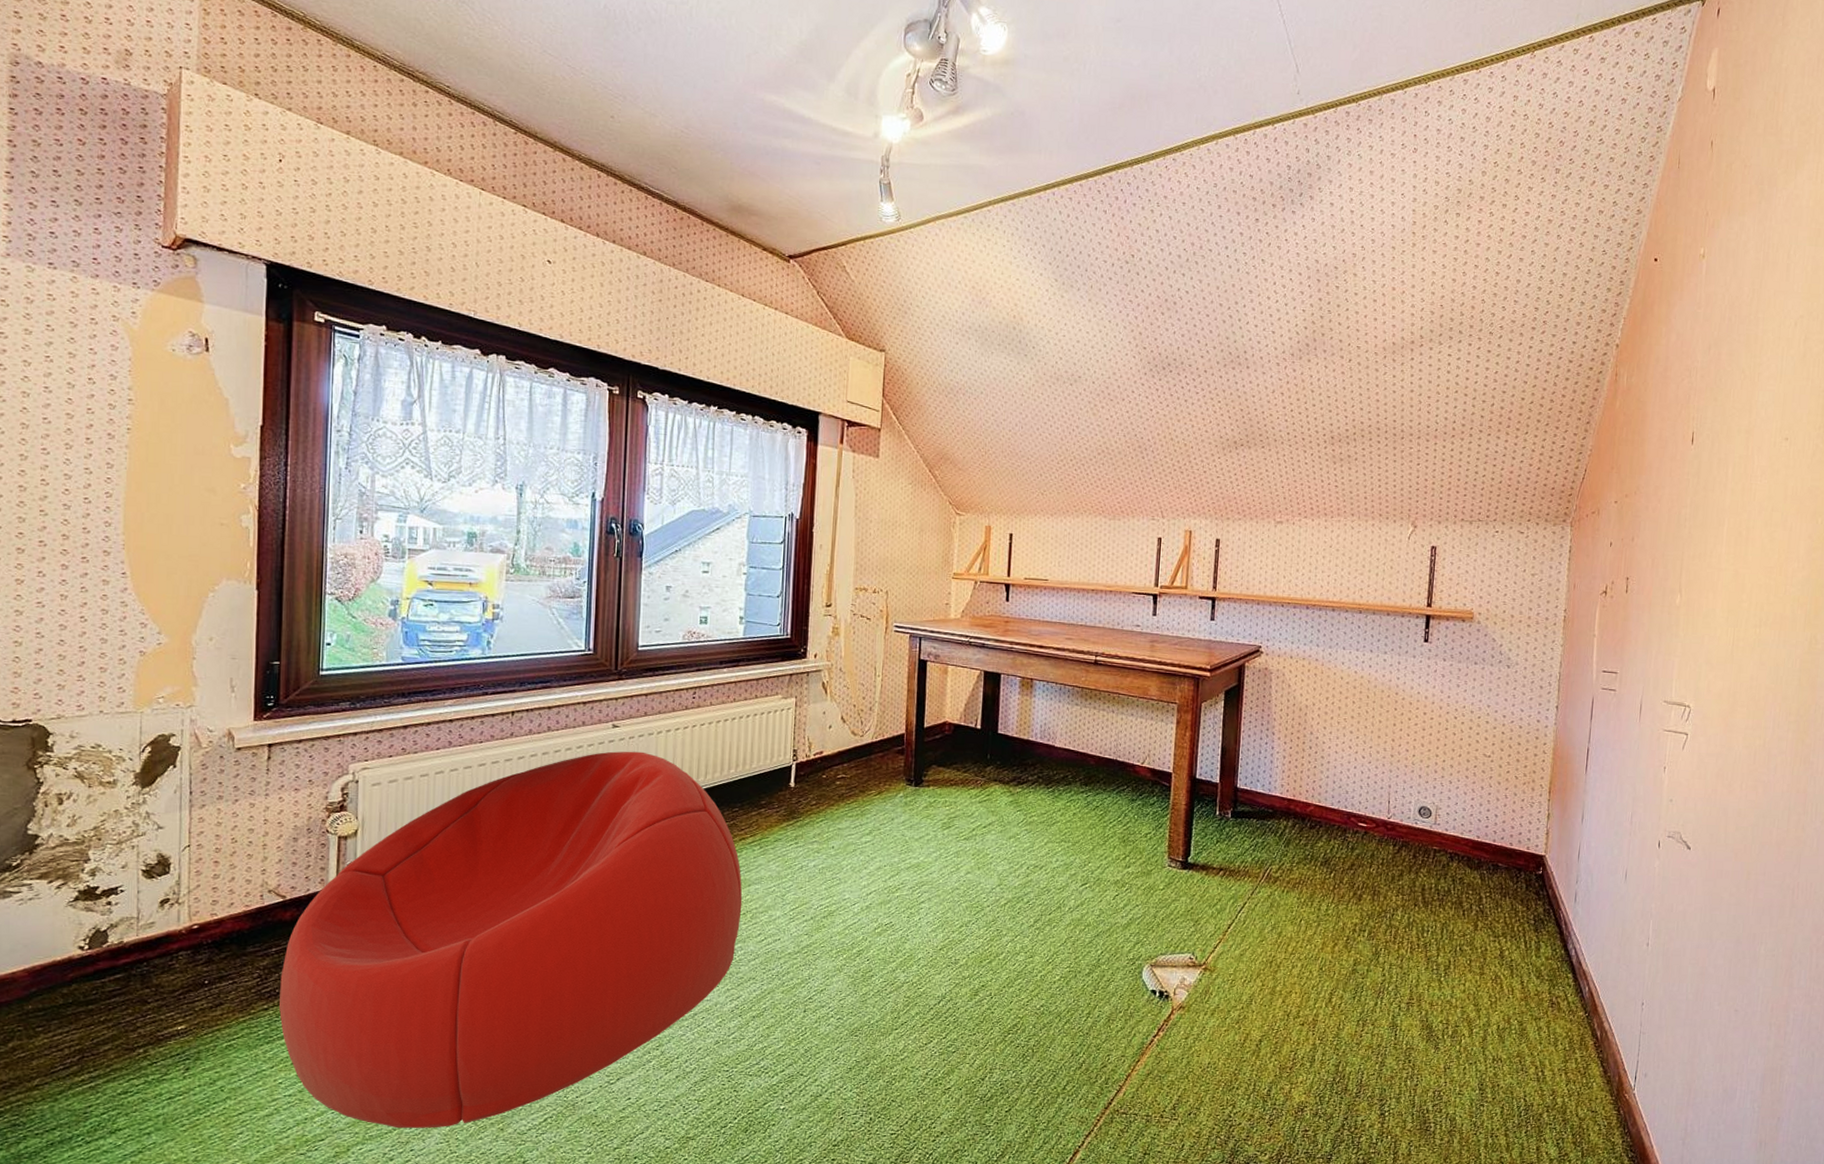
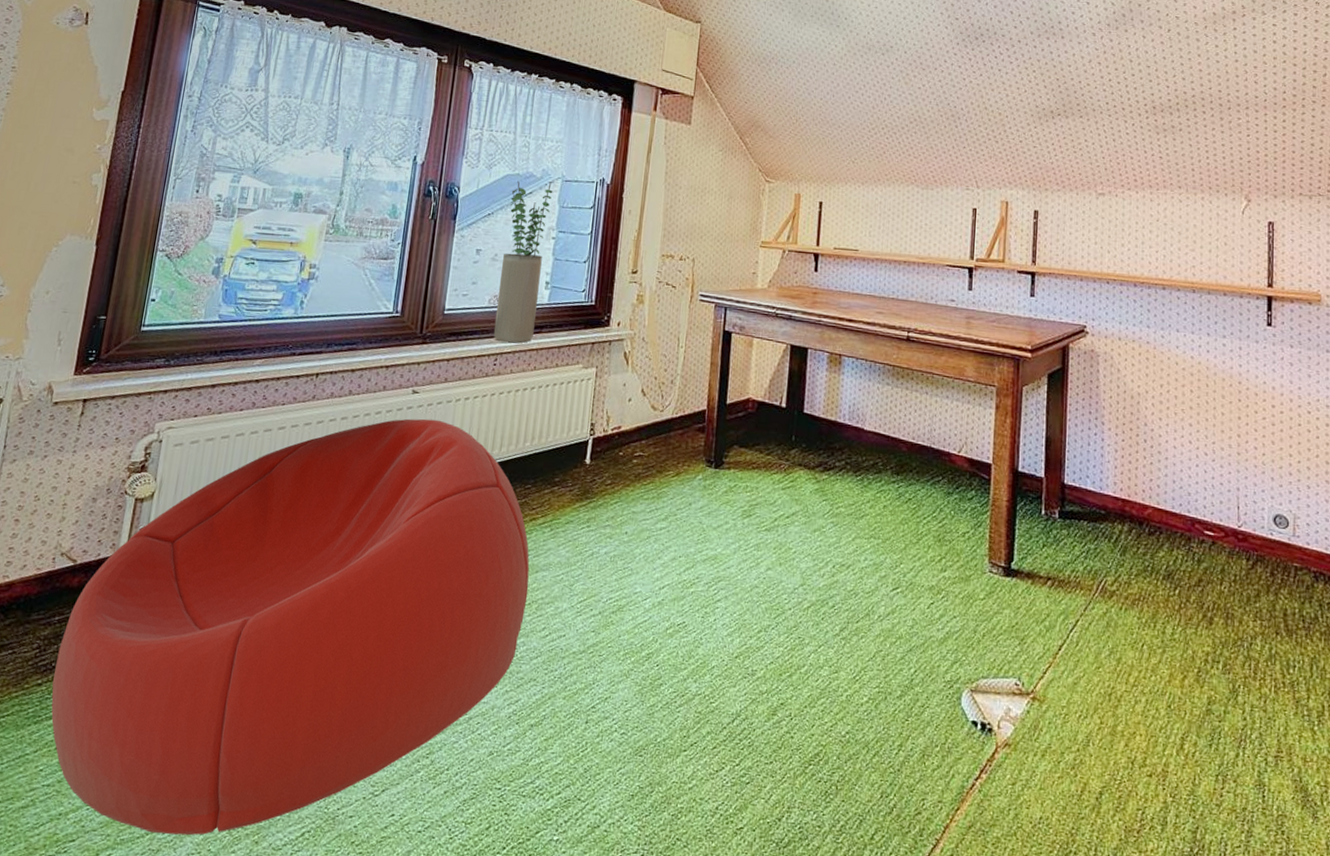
vase: none [690,517,741,677] -> present [493,182,553,344]

